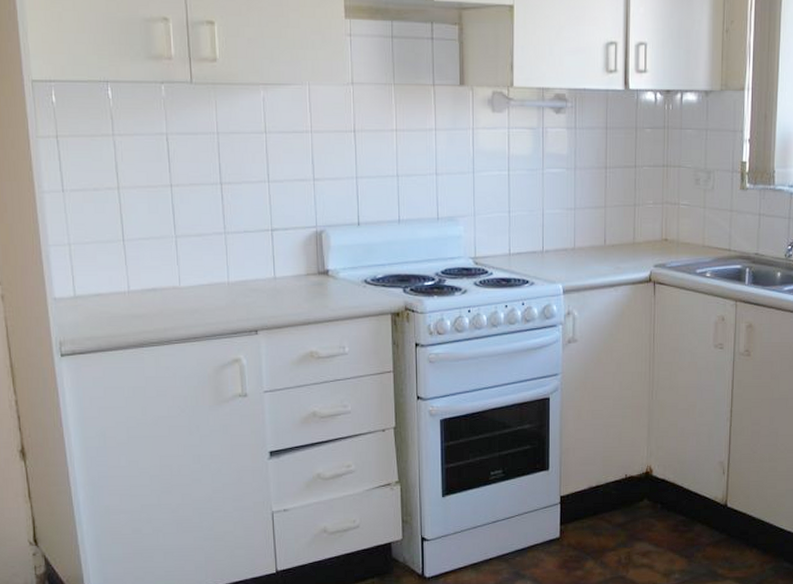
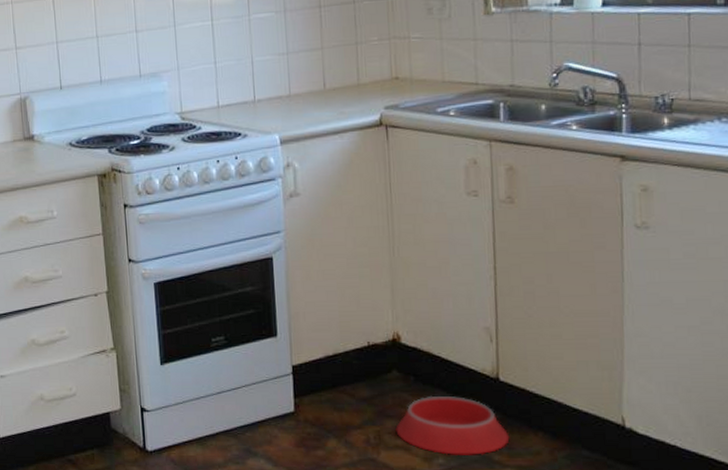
pet bowl: none [643,520,731,571] -> present [395,395,510,455]

